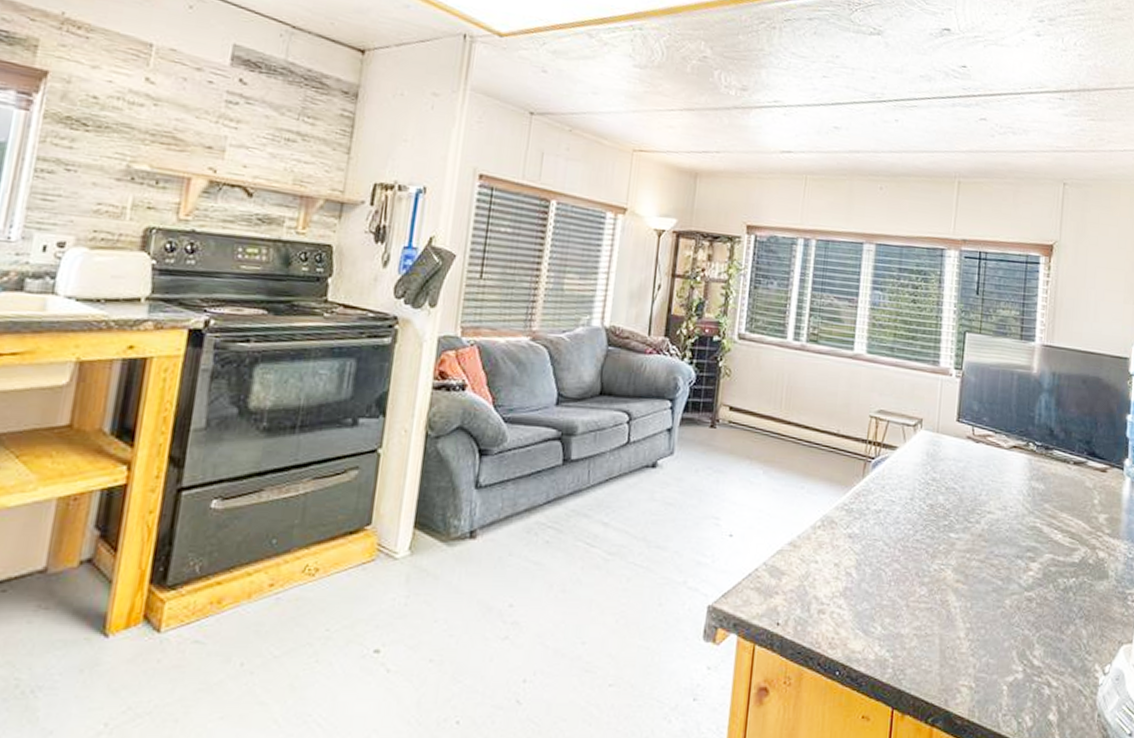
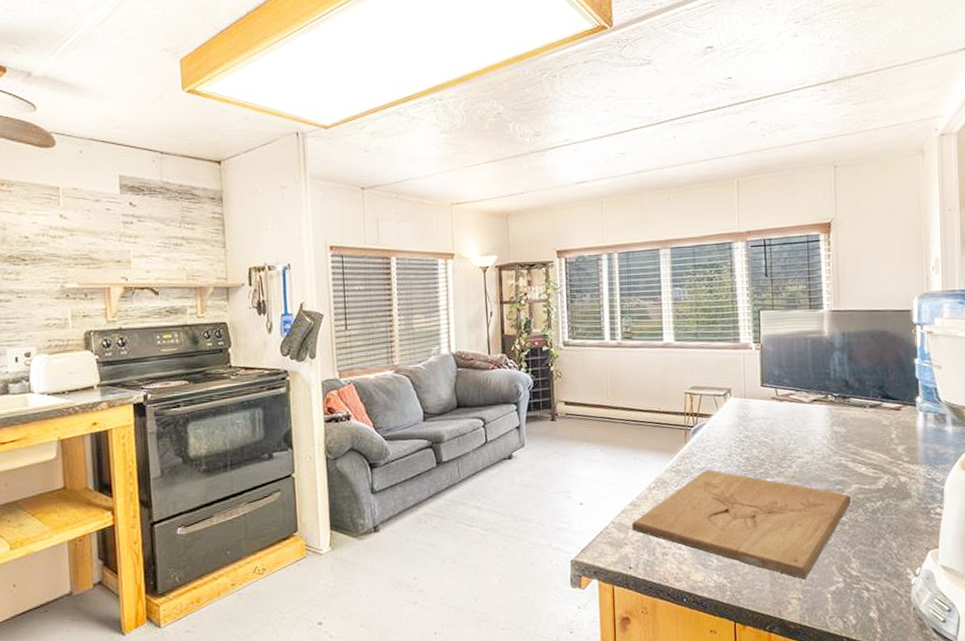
cutting board: none [786,512,1043,664] -> present [631,469,852,580]

